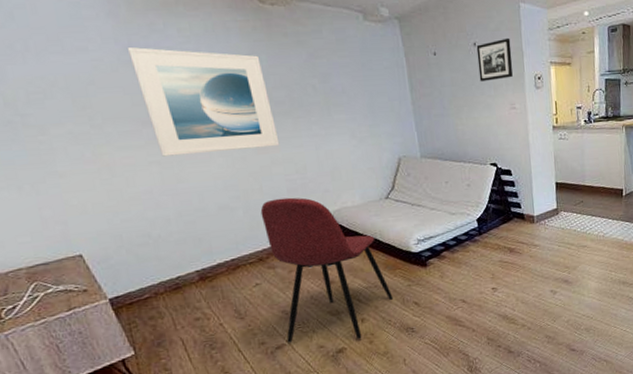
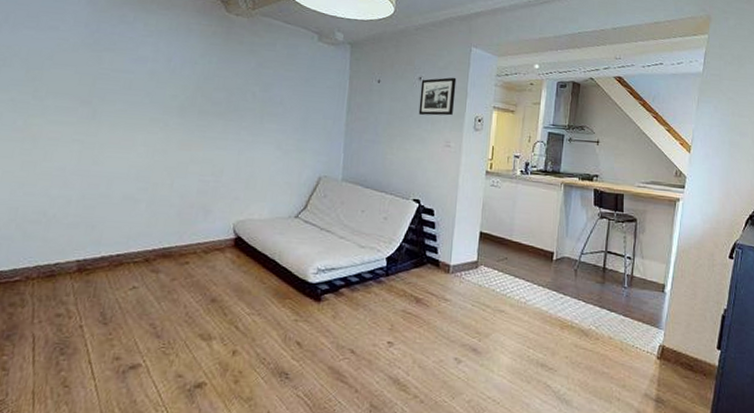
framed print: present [128,46,280,157] -> none [87,32,211,145]
dining chair: present [260,197,394,343] -> none [144,197,275,375]

